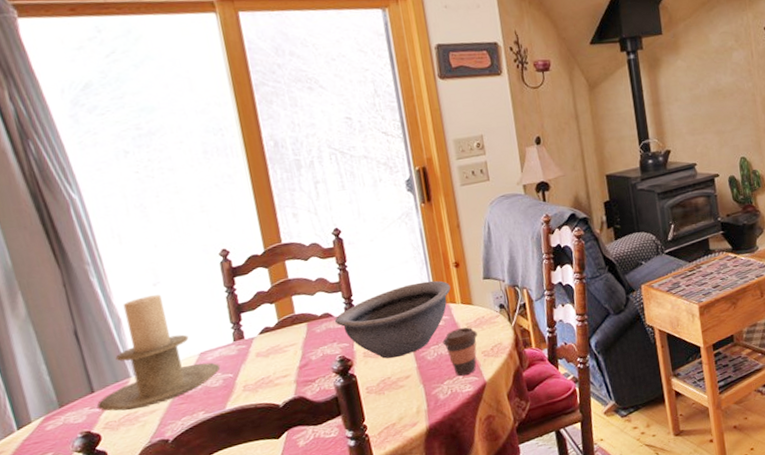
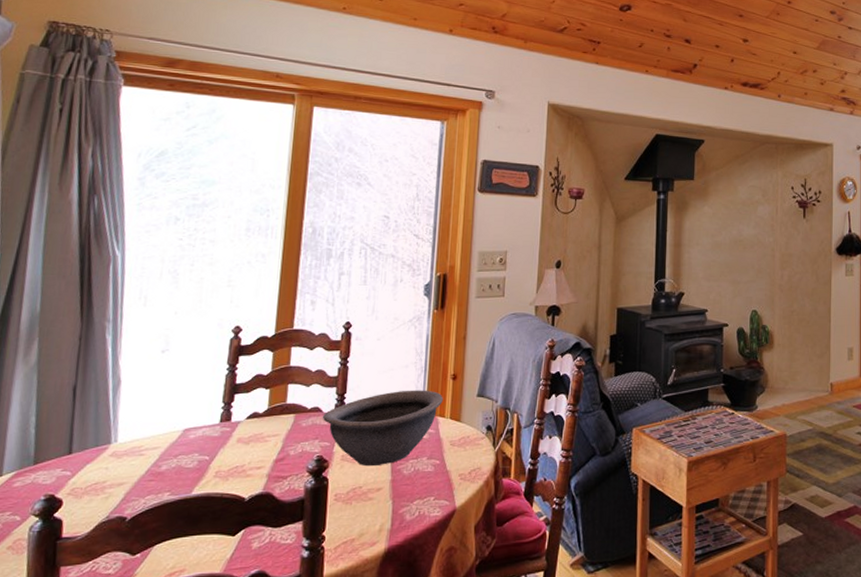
candle holder: present [96,294,221,411] -> none [69,362,200,479]
coffee cup: present [442,327,477,377] -> none [422,445,459,498]

